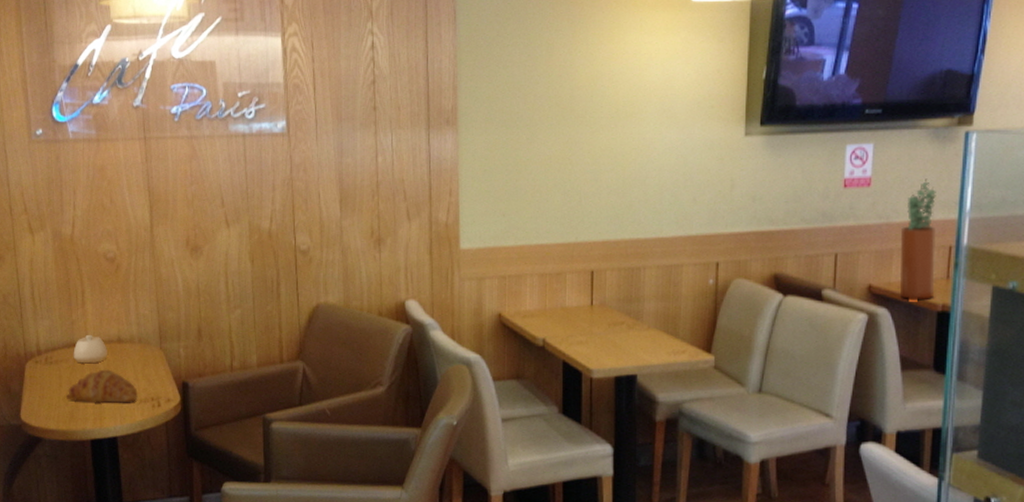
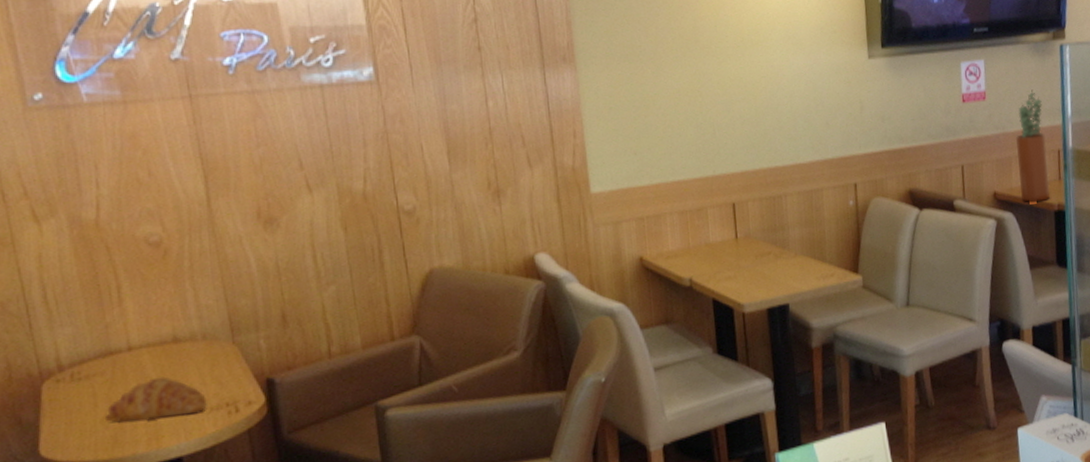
sugar bowl: present [73,334,109,364] -> none [110,337,162,375]

